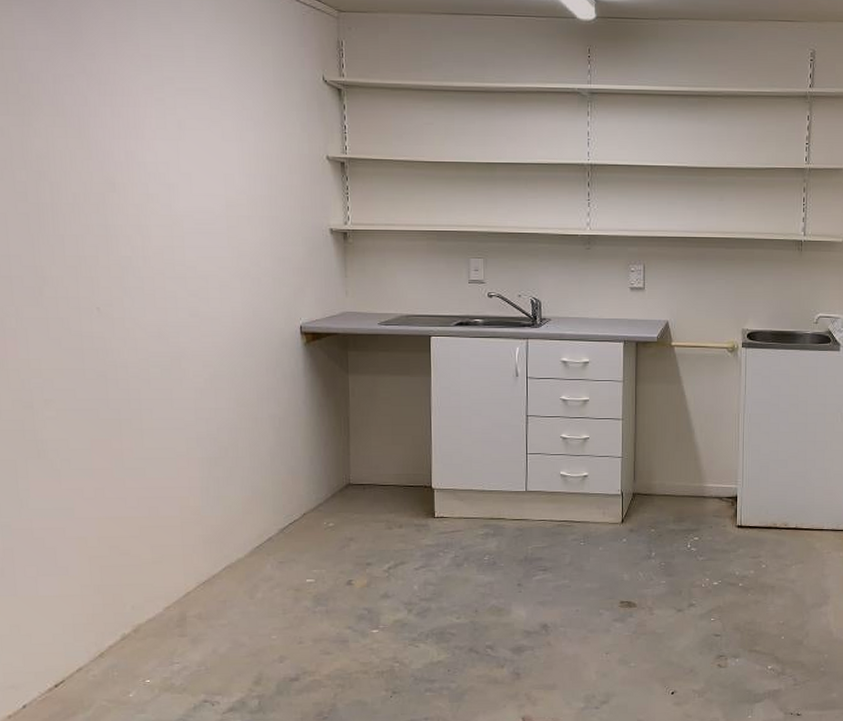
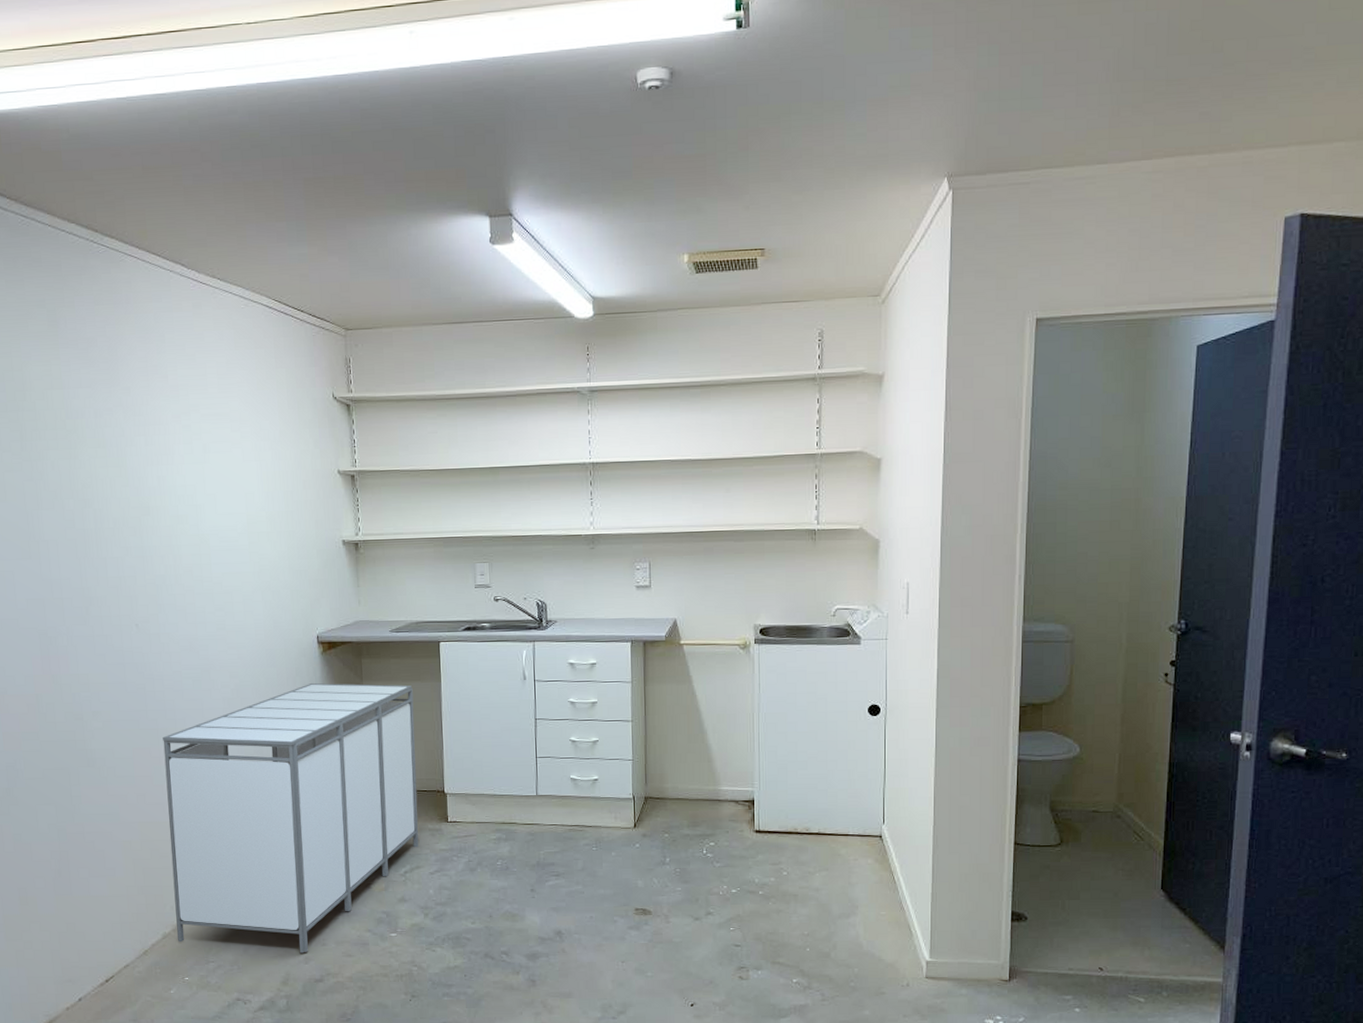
storage bin: none [125,375,404,652] -> present [162,683,419,954]

